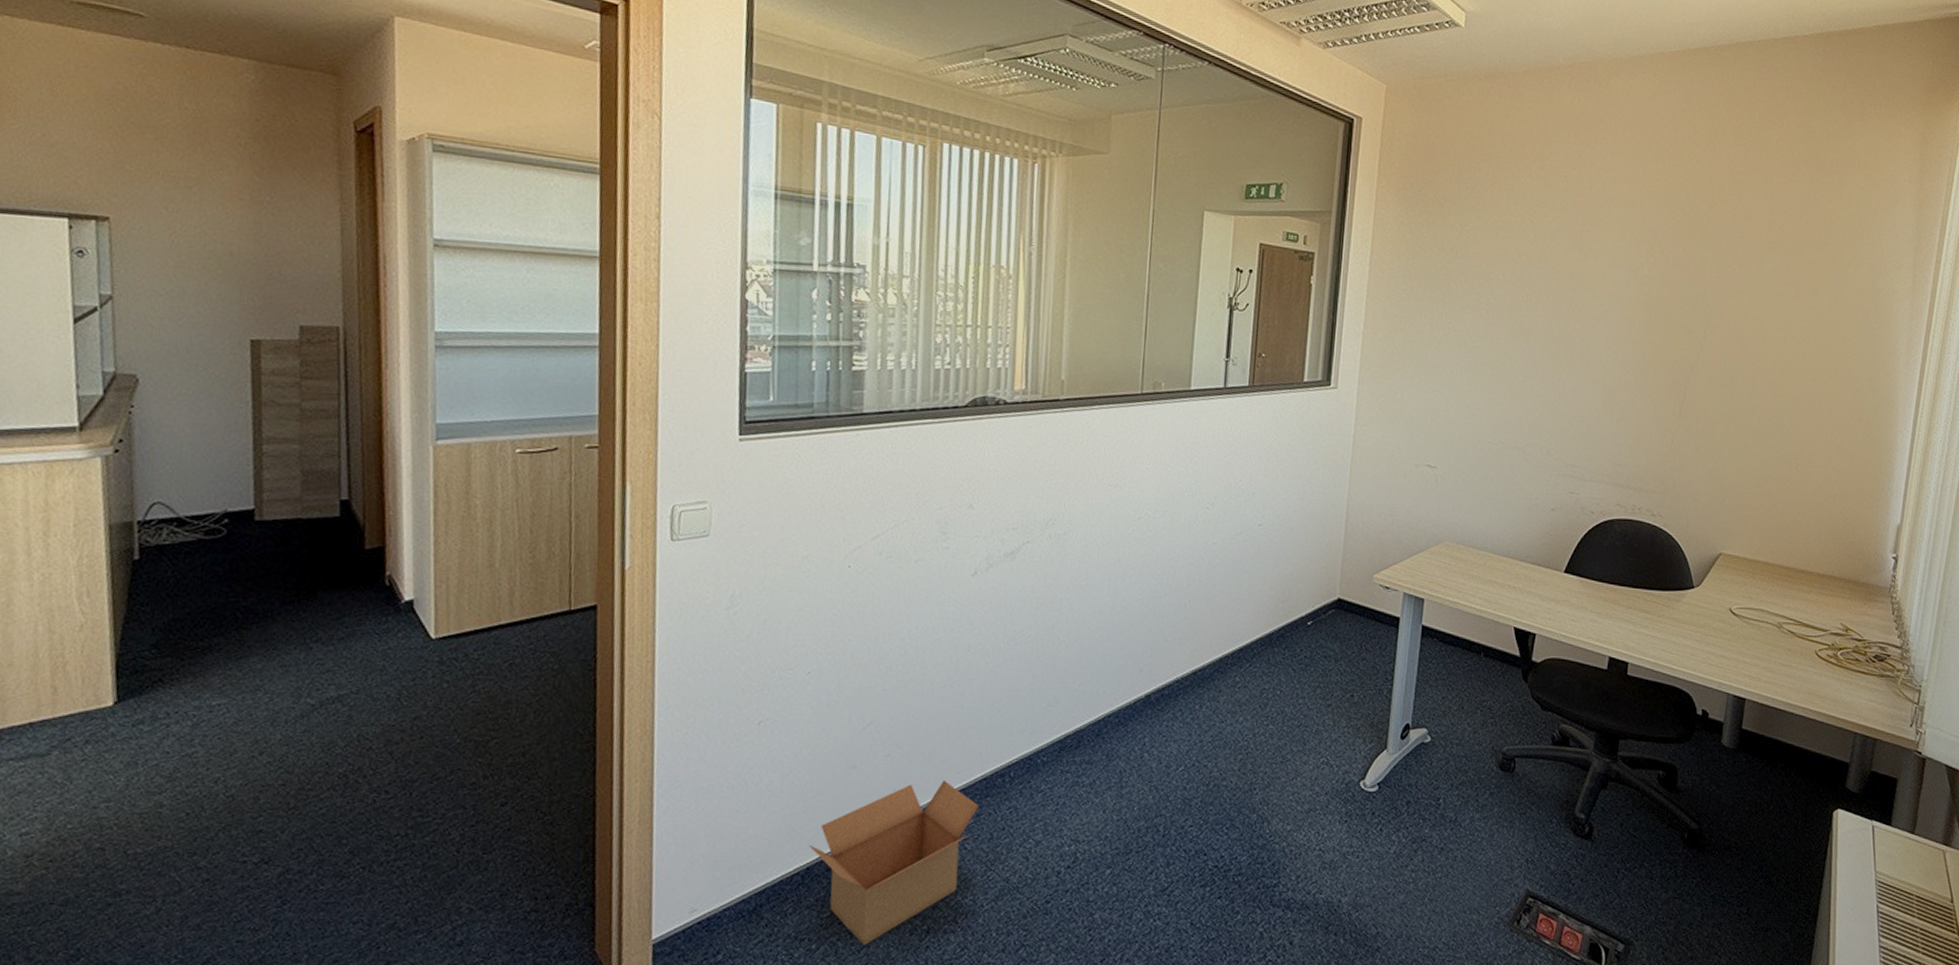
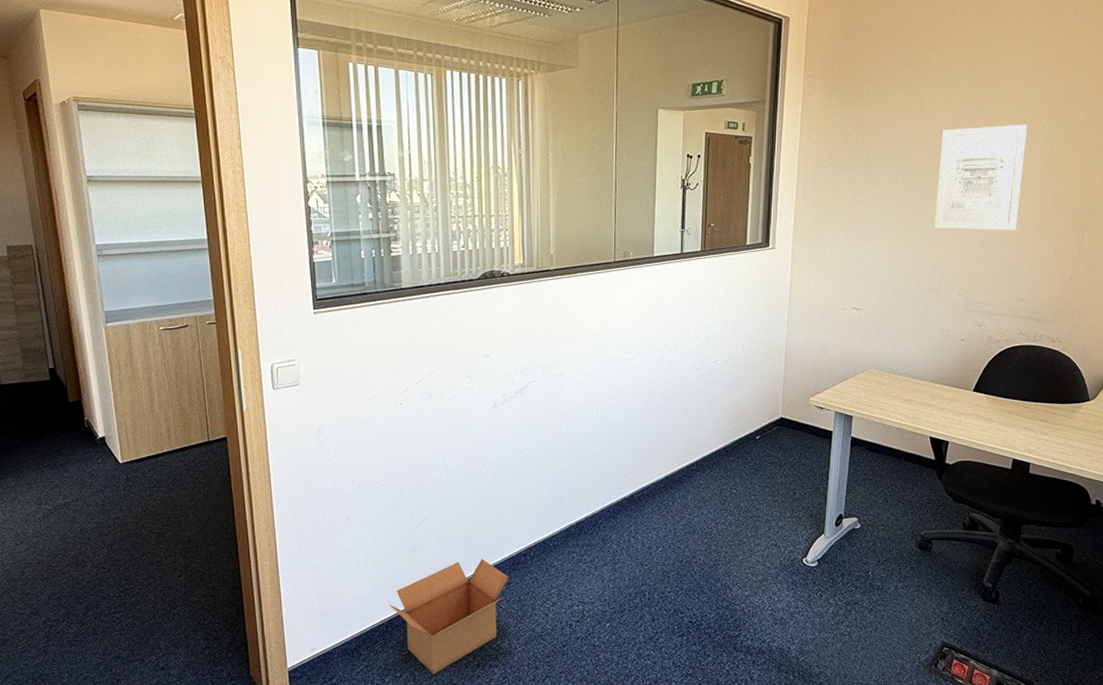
wall art: none [1522,260,1624,383] -> present [935,124,1027,231]

